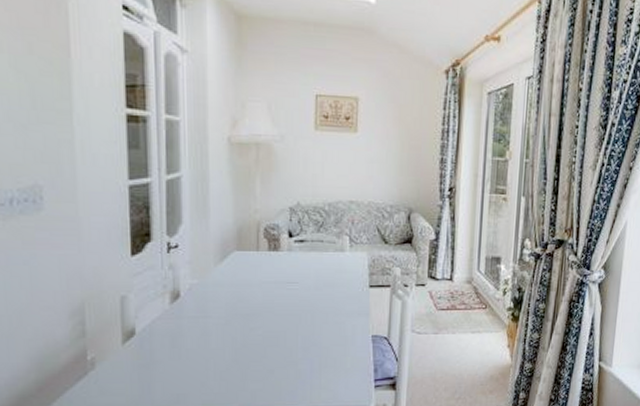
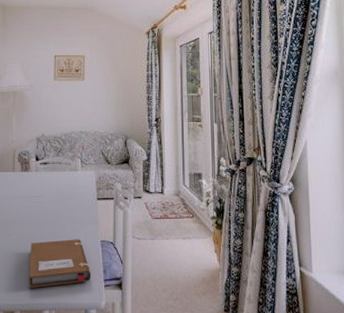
notebook: none [280,334,359,391] -> present [29,239,91,288]

